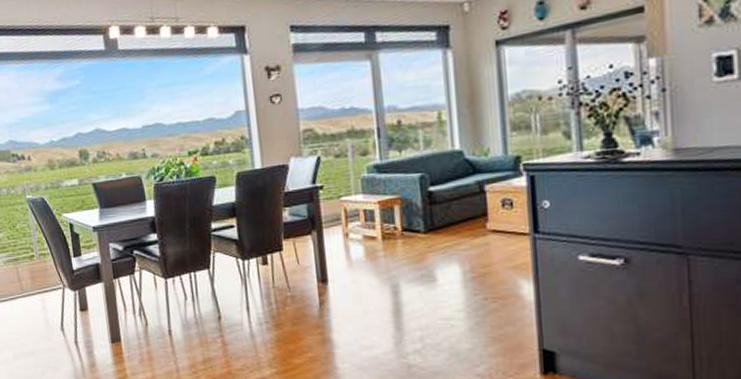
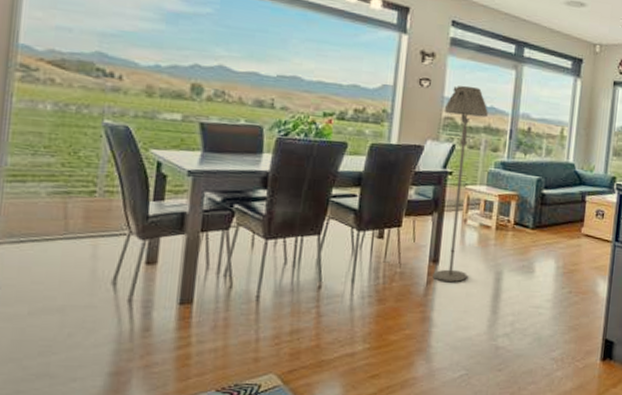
floor lamp: none [300,90,361,302] -> present [432,85,488,283]

